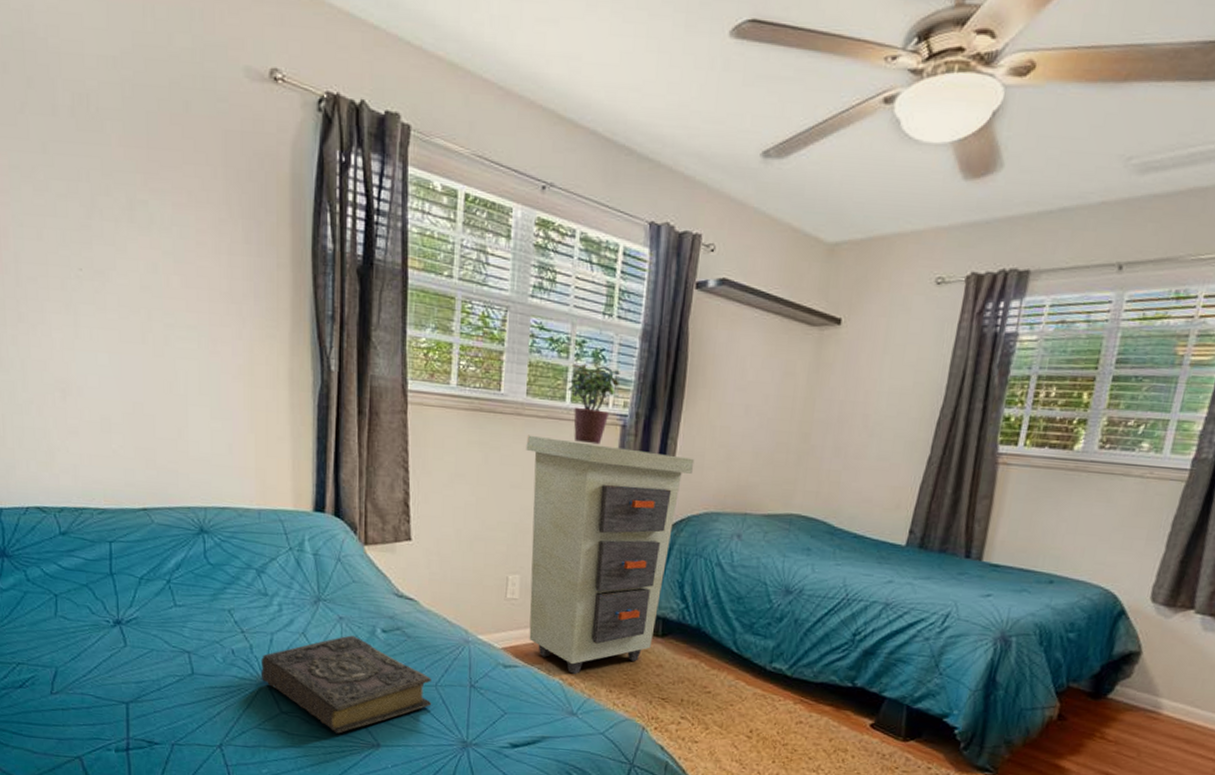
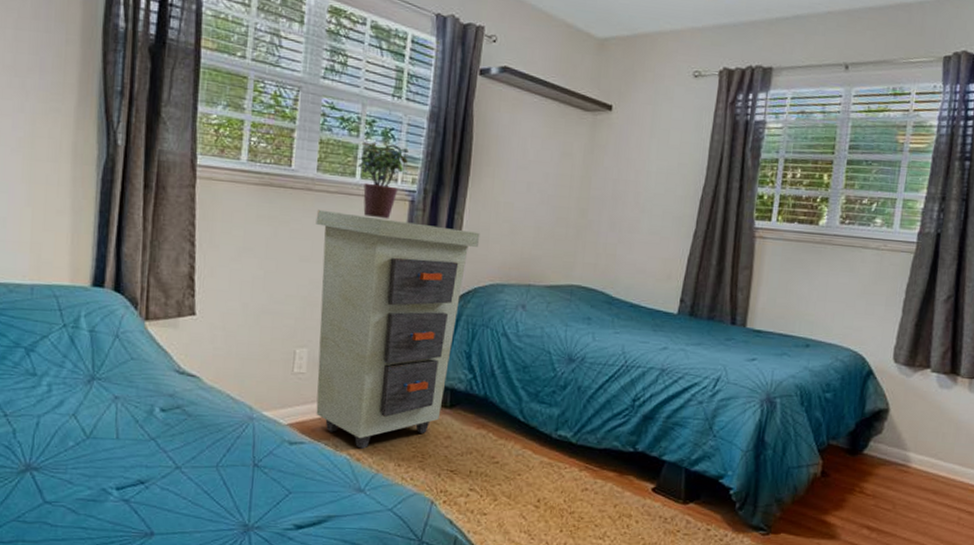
book: present [262,635,432,734] -> none [24,415,212,523]

